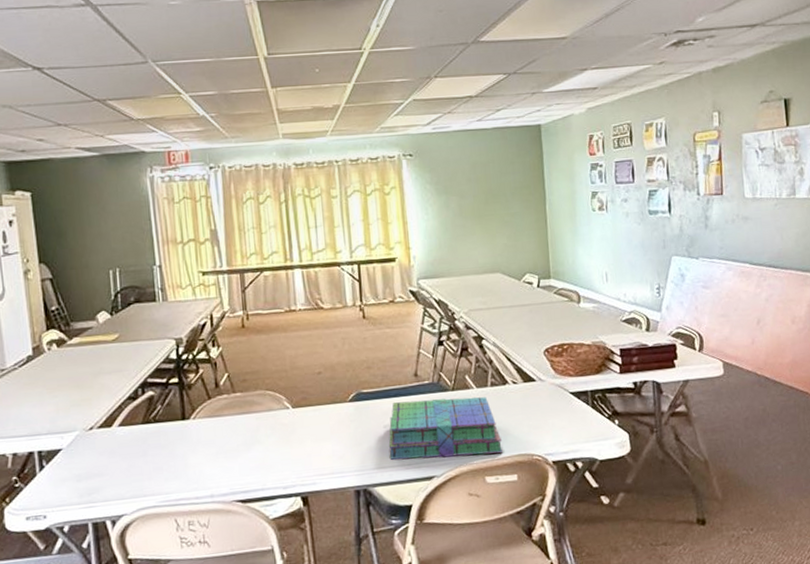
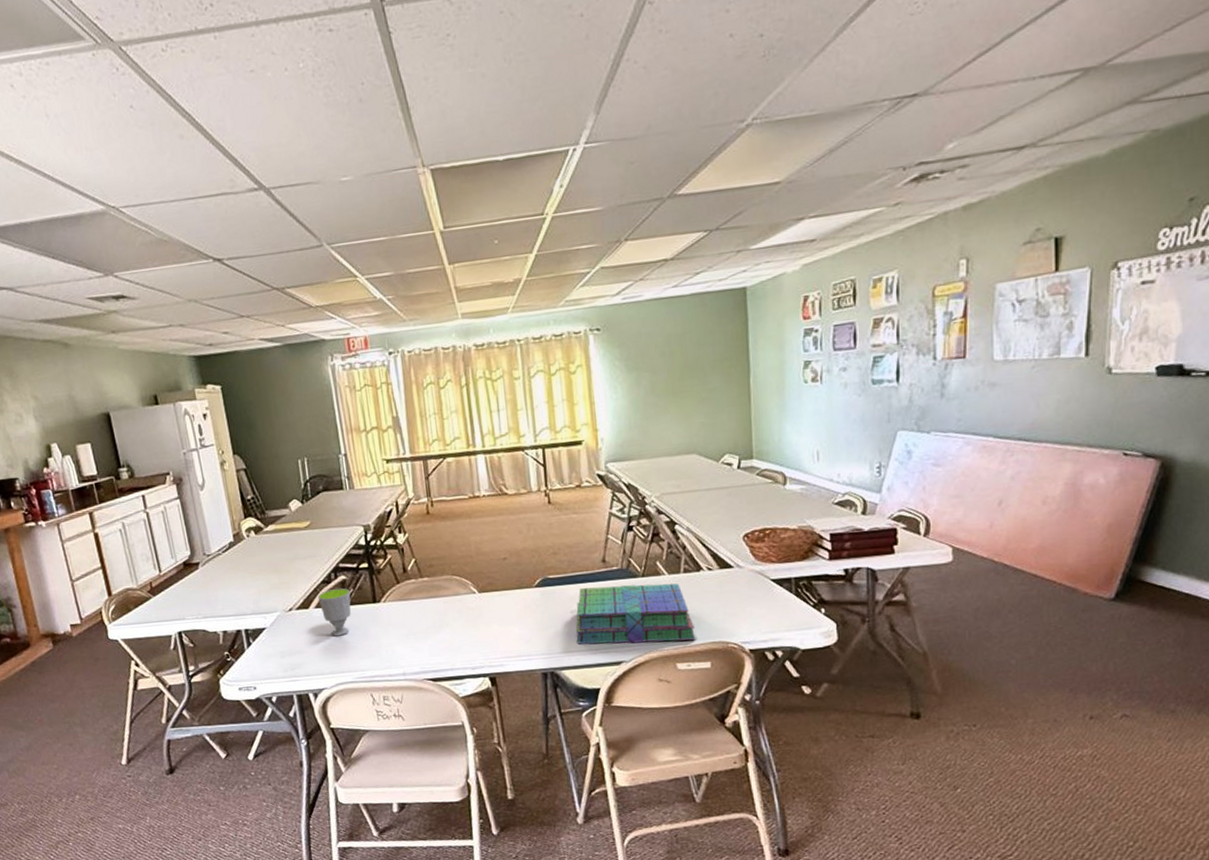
cup: none [122,404,159,457] -> present [317,587,351,637]

